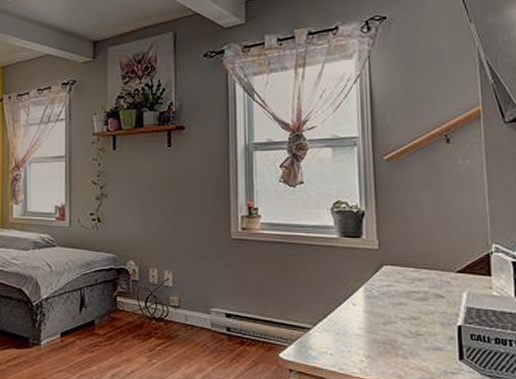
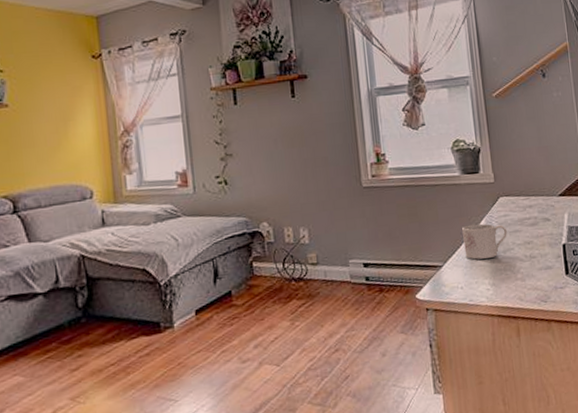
mug: none [337,290,389,328] -> present [462,224,507,260]

